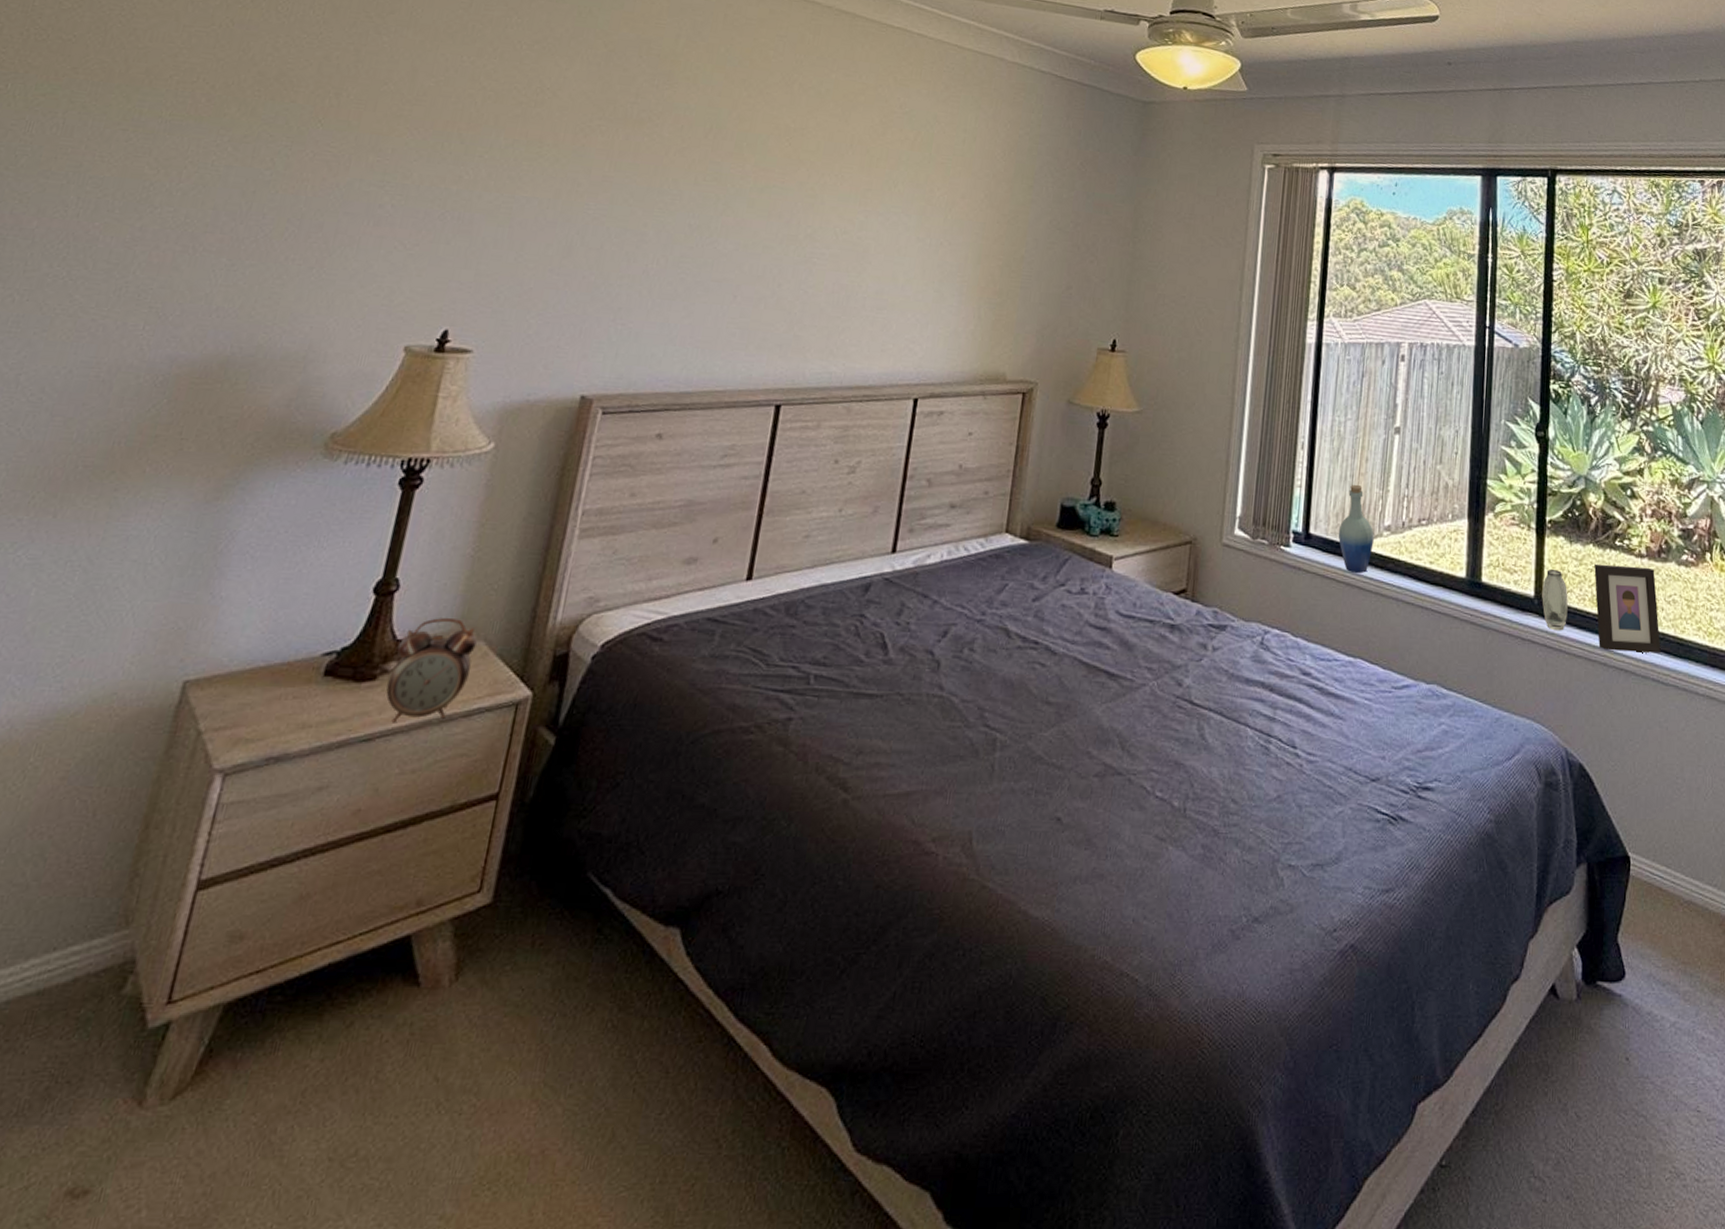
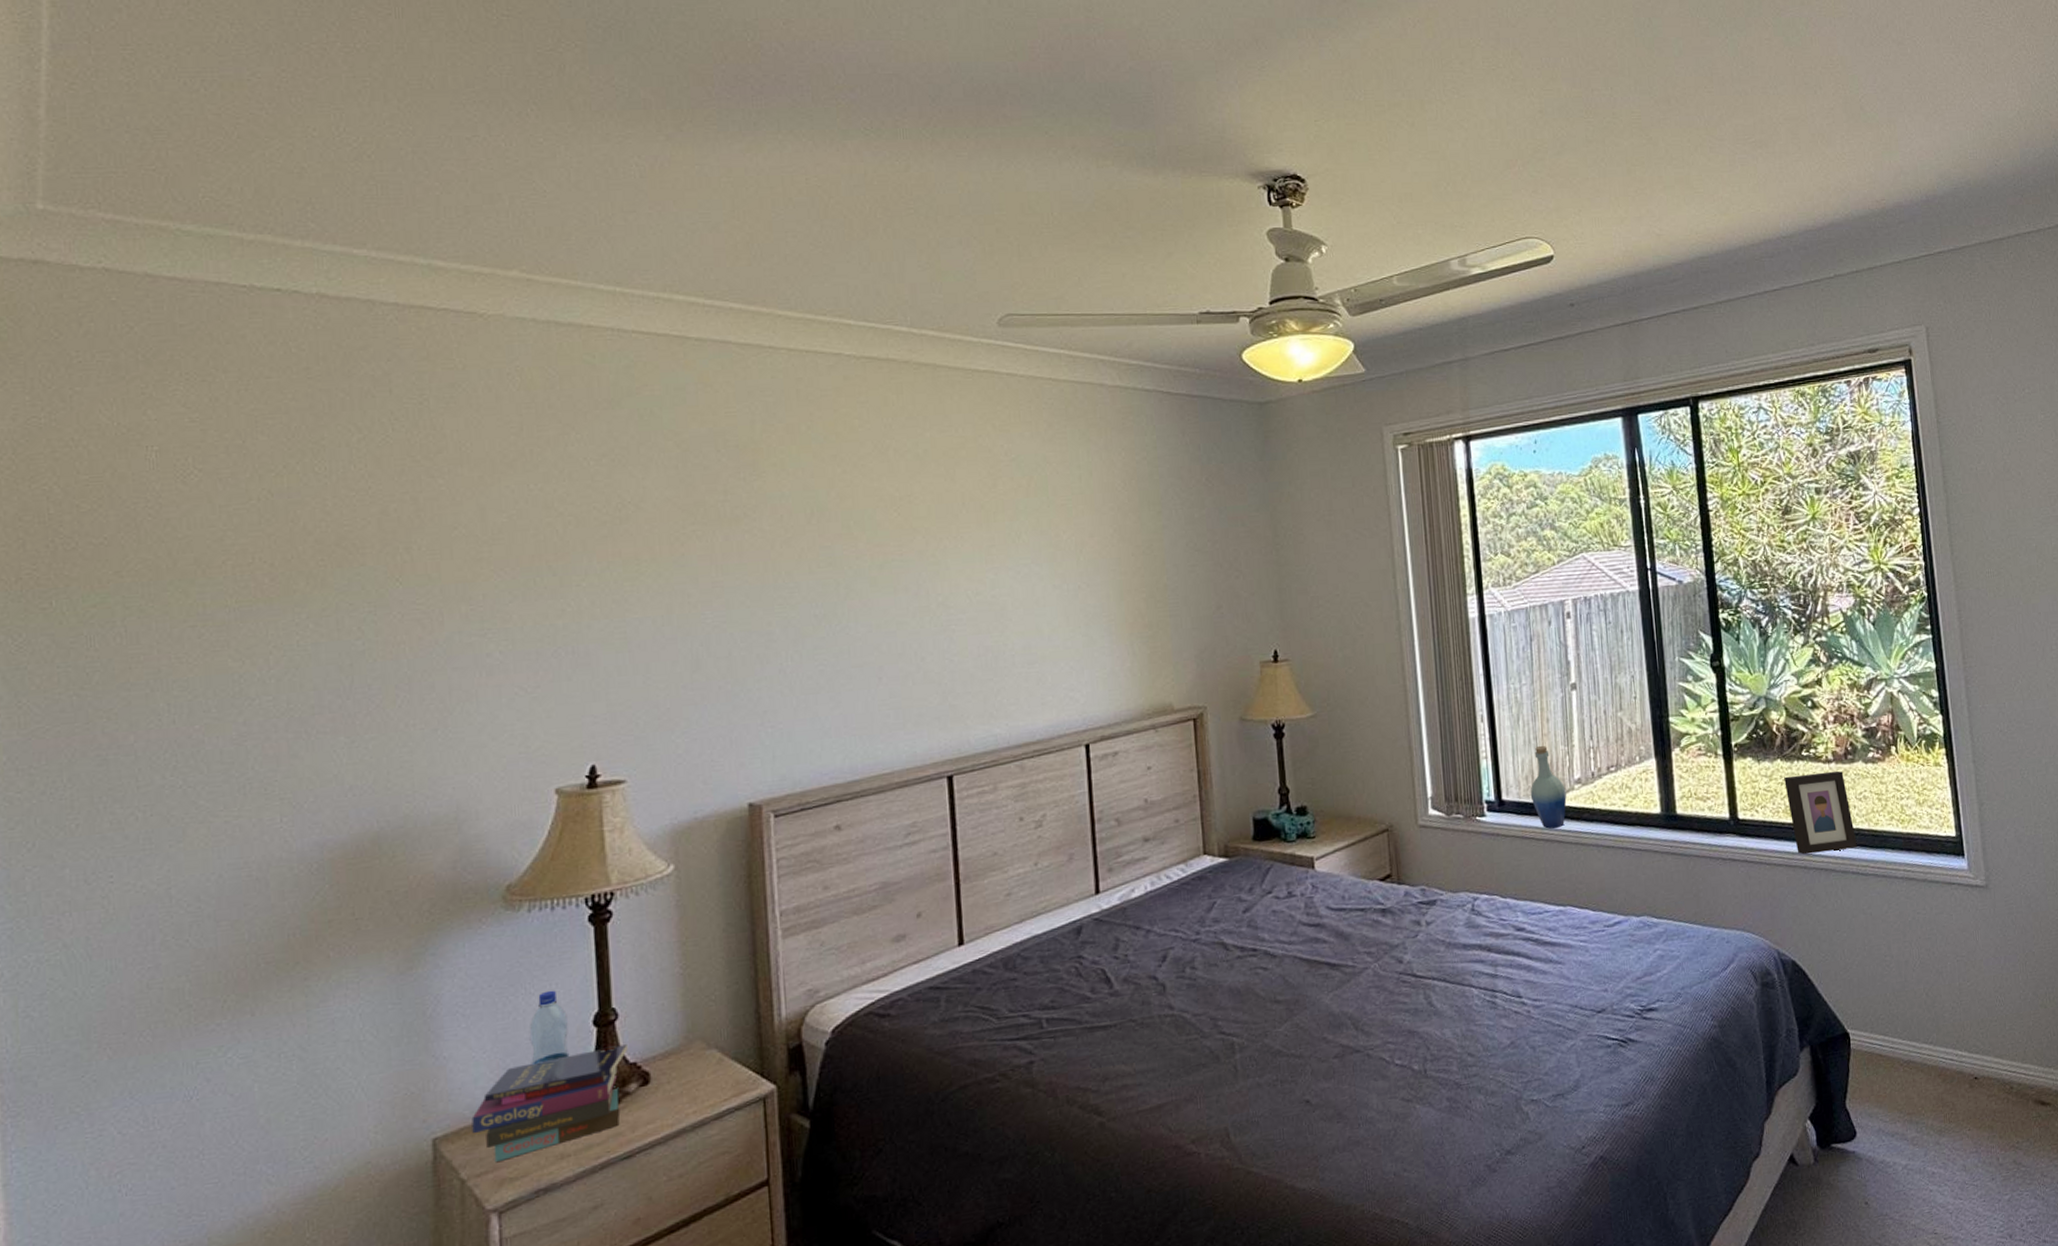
books: none [224,618,400,720] -> present [471,1044,628,1163]
bottle: none [302,548,351,622] -> present [529,990,570,1065]
alarm clock: present [386,618,478,723] -> none [632,1033,711,1138]
vase: present [1542,568,1568,631] -> none [1736,789,1764,846]

